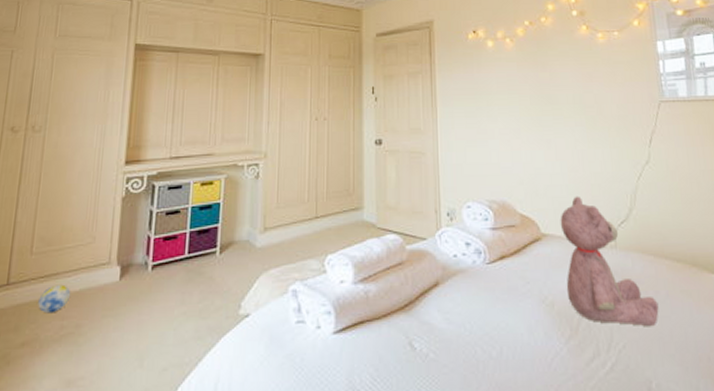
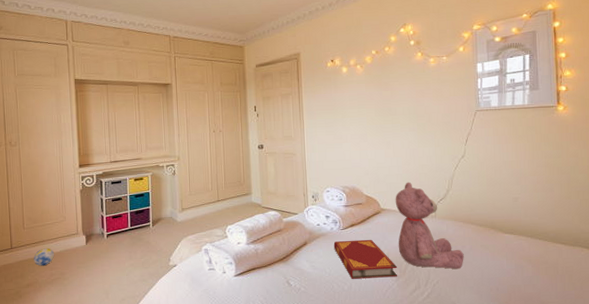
hardback book: none [476,279,568,340] -> present [333,239,398,279]

